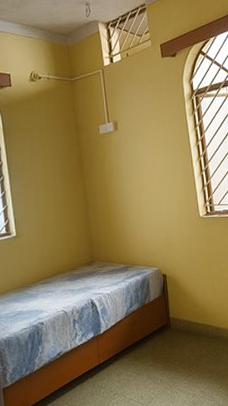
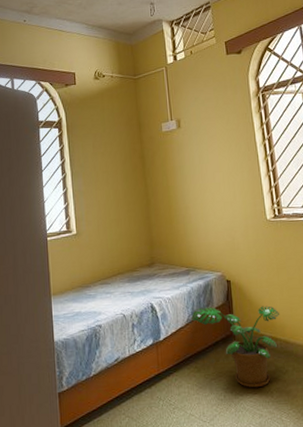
potted plant: none [129,296,212,371] -> present [190,306,280,388]

